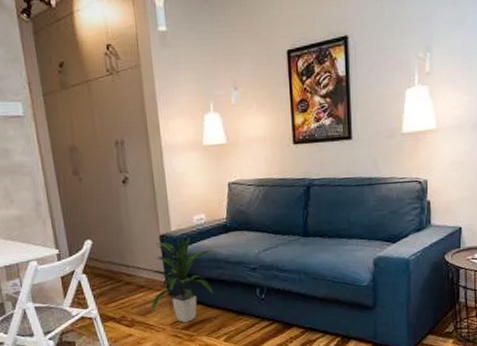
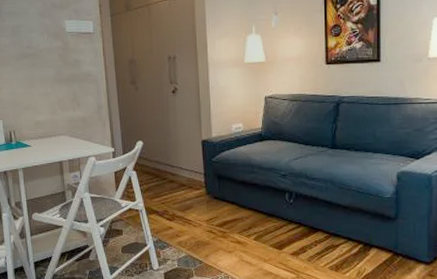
indoor plant: present [149,236,215,323] -> none [190,142,250,221]

